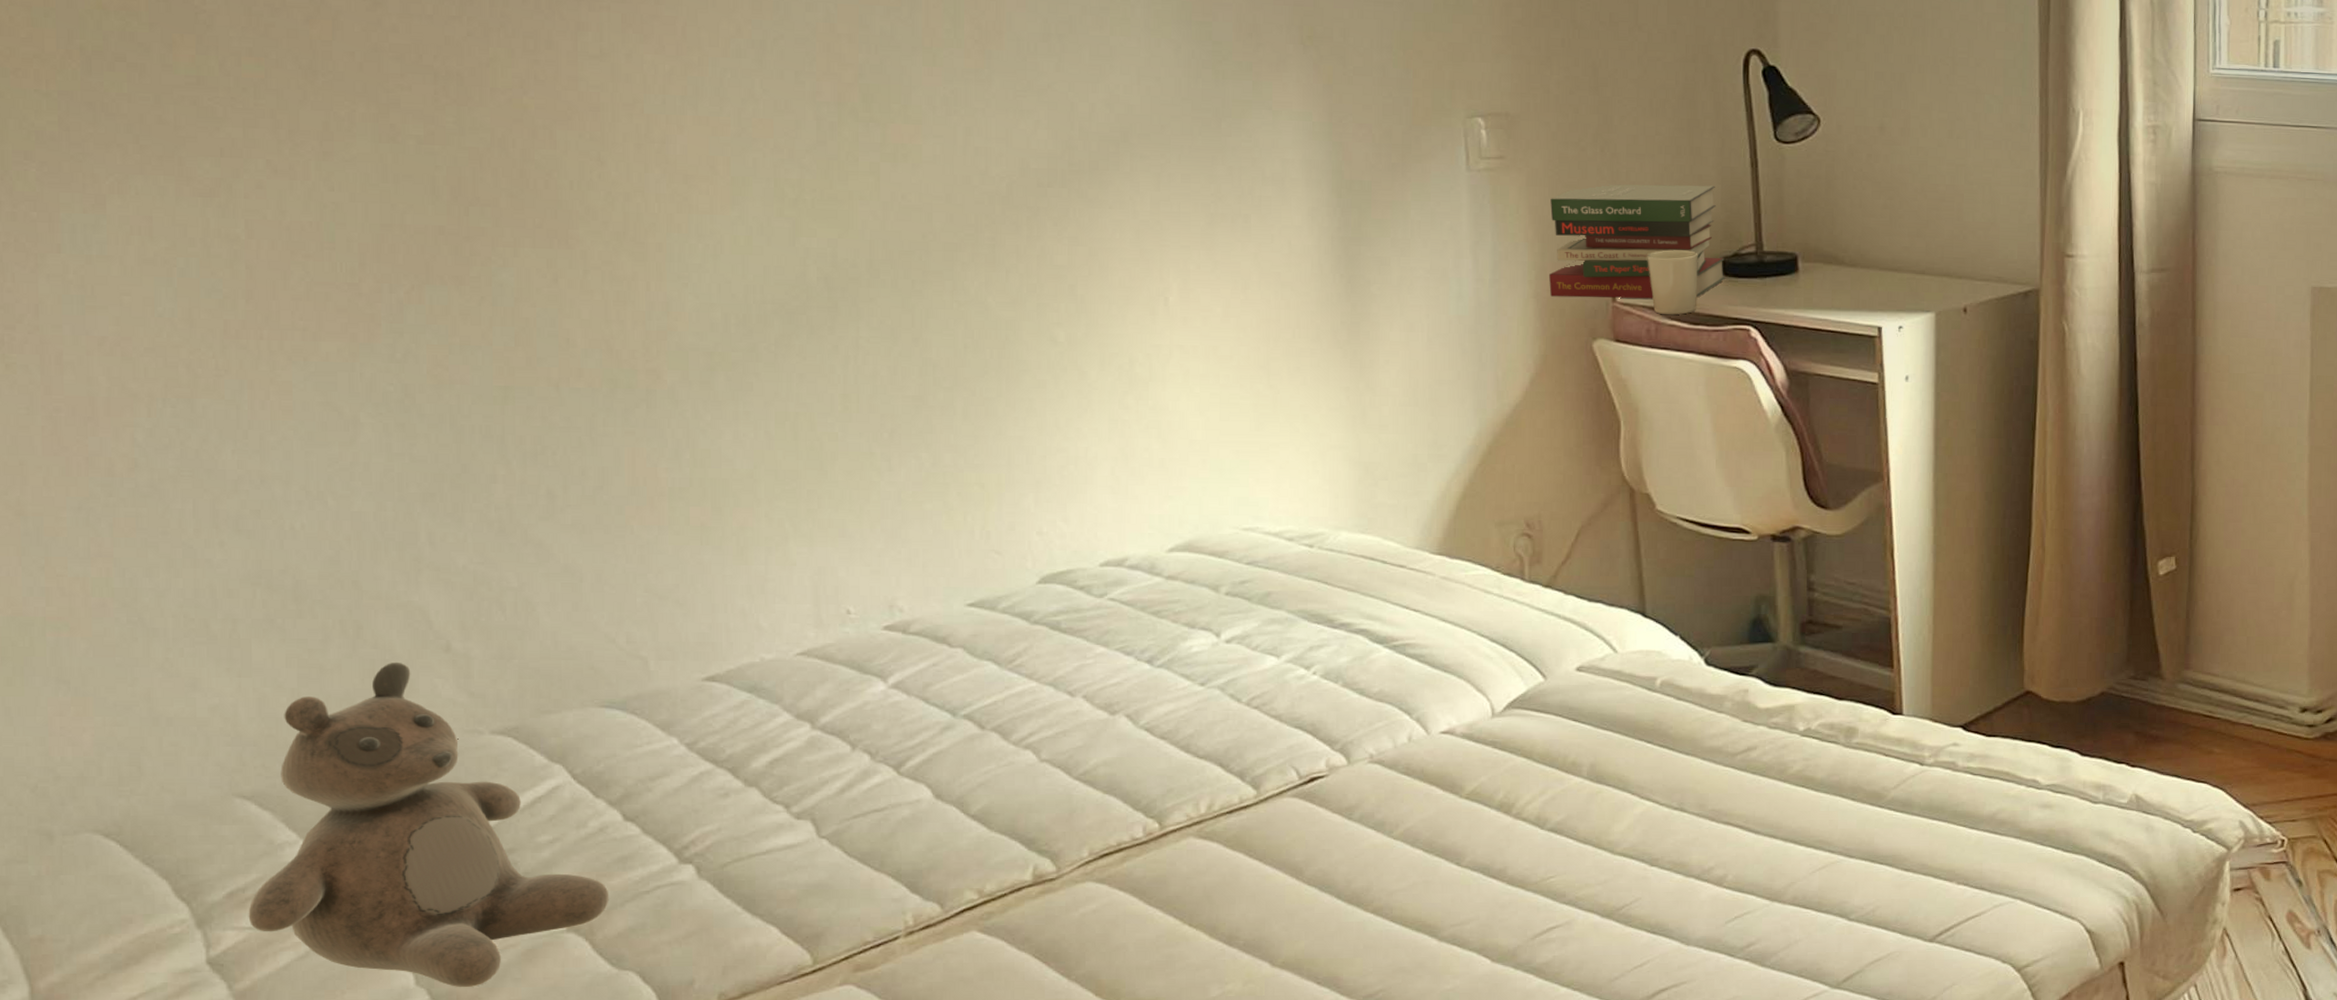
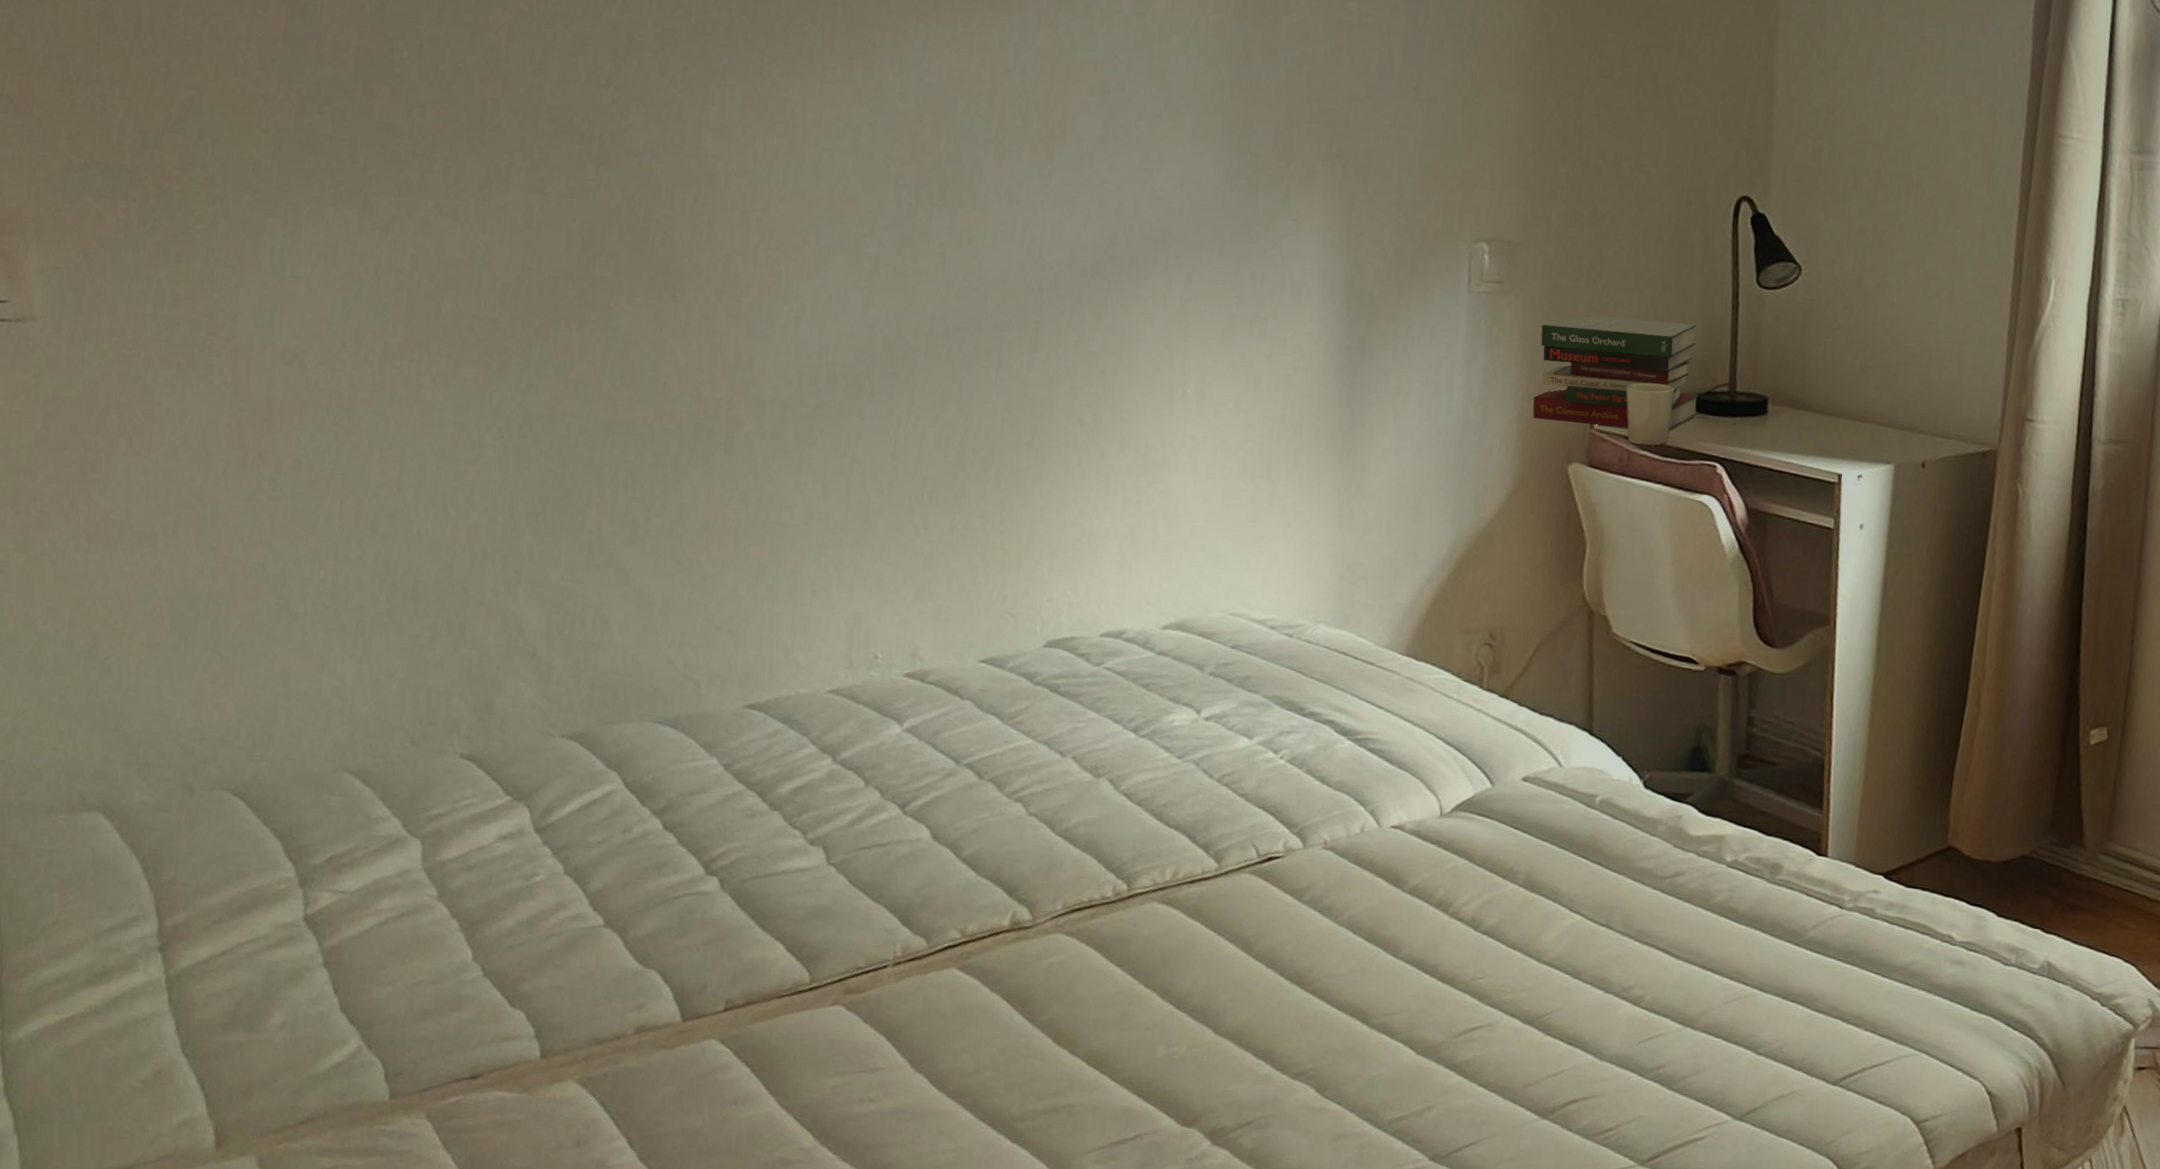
stuffed animal: present [248,661,609,988] -> none [342,663,644,969]

